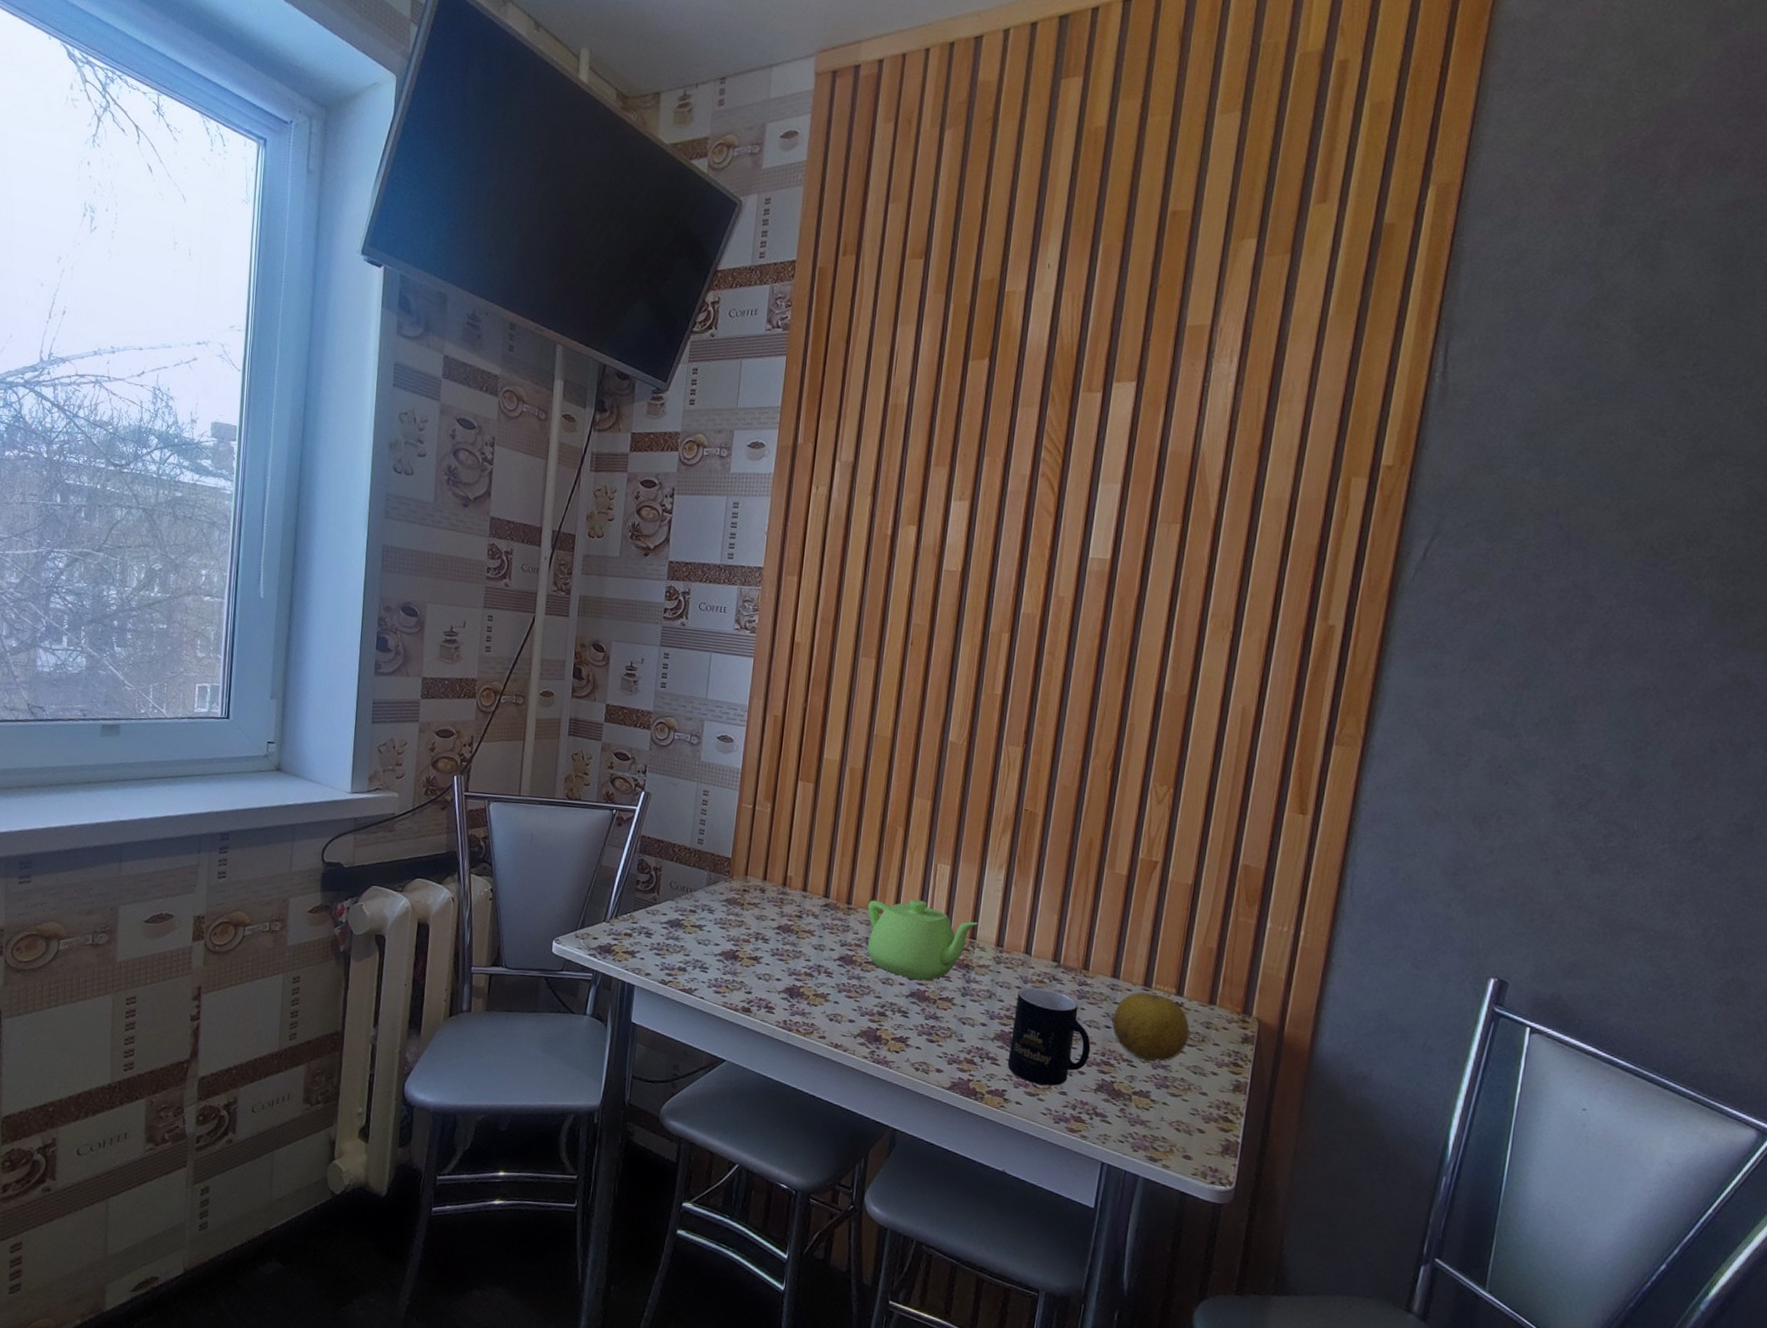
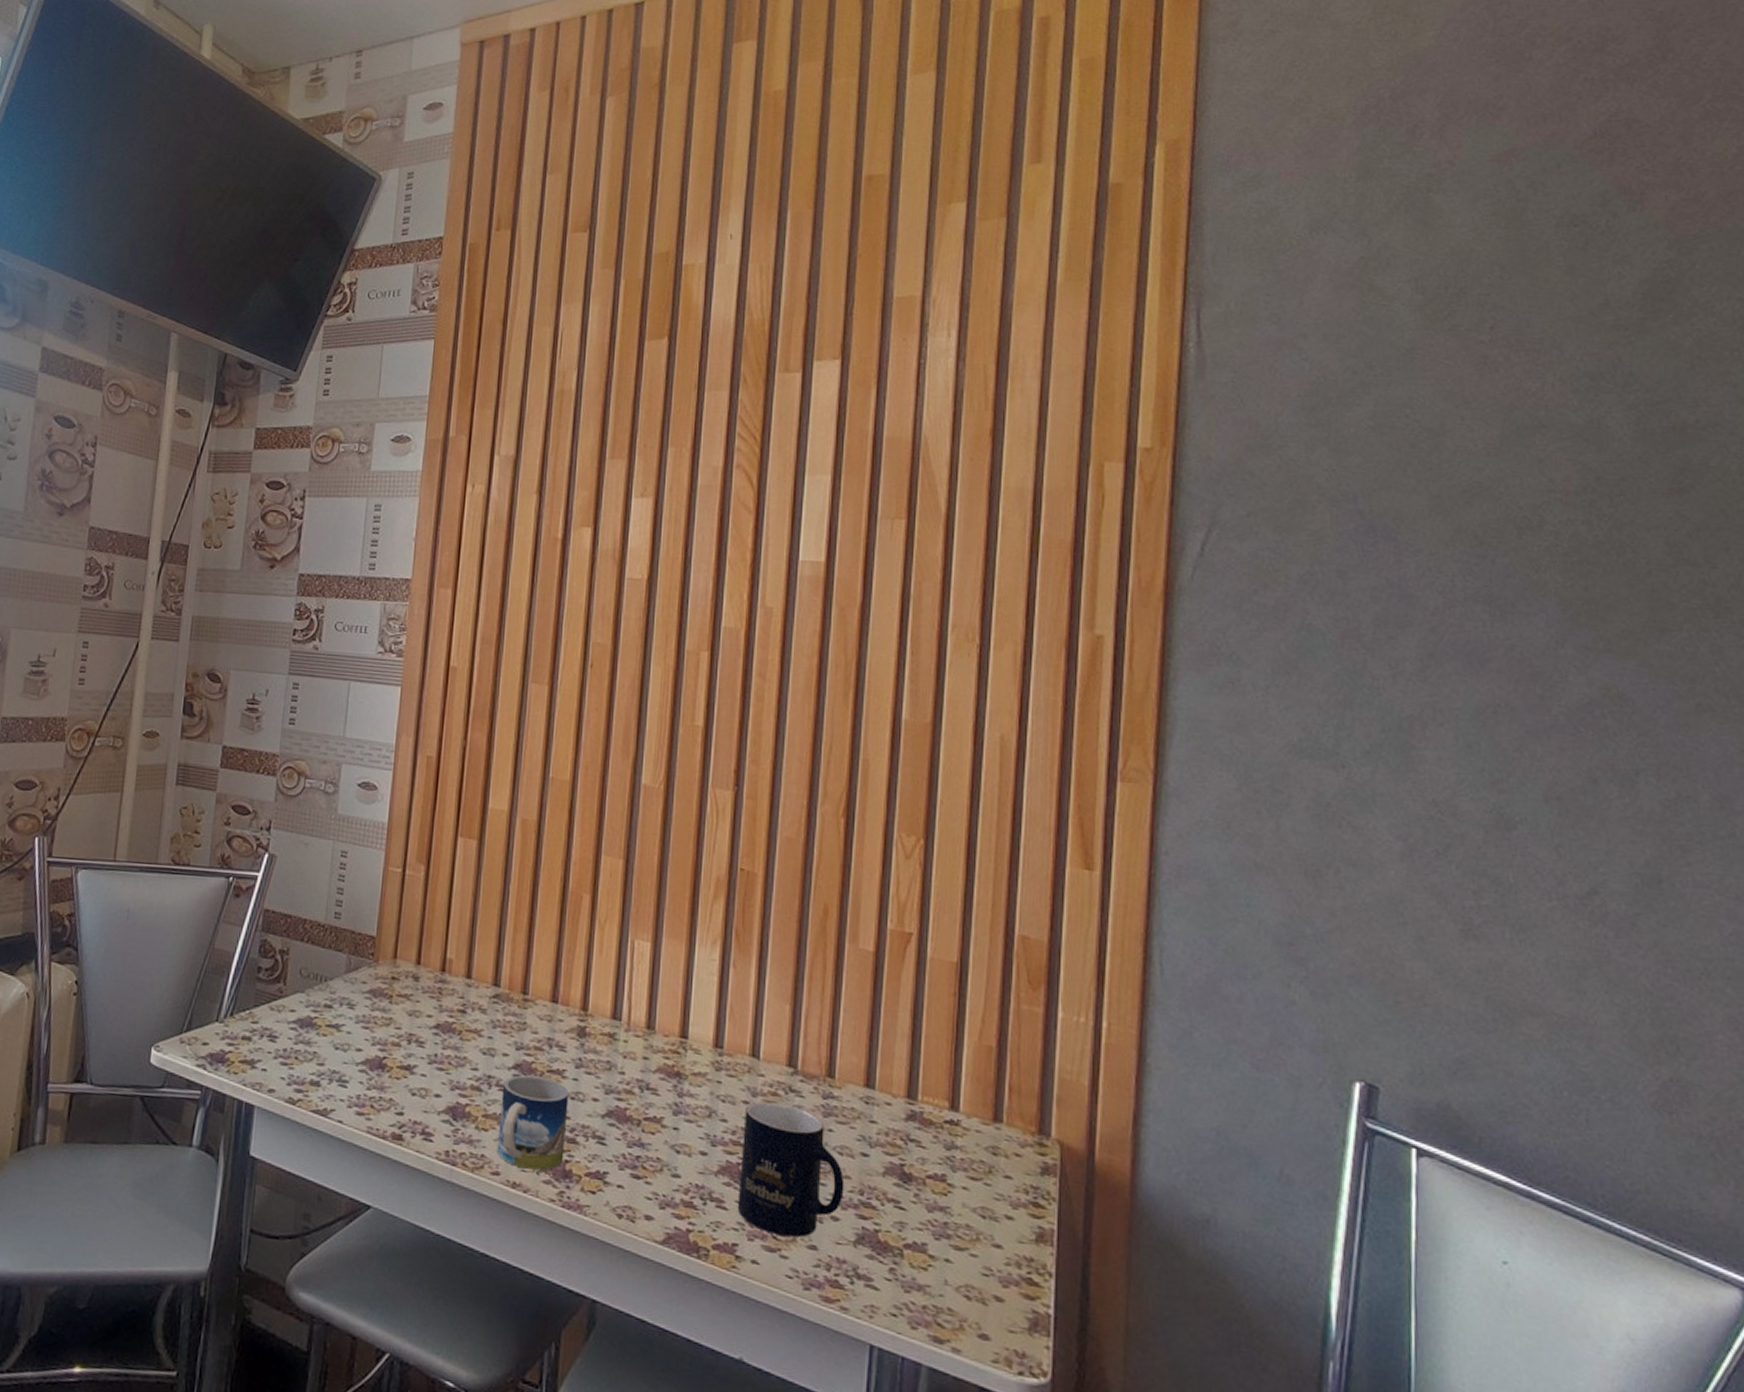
mug: none [823,965,881,1036] -> present [496,1075,569,1171]
teapot: present [867,899,979,981] -> none [549,986,691,1095]
fruit: present [1112,992,1190,1062] -> none [870,1106,971,1203]

